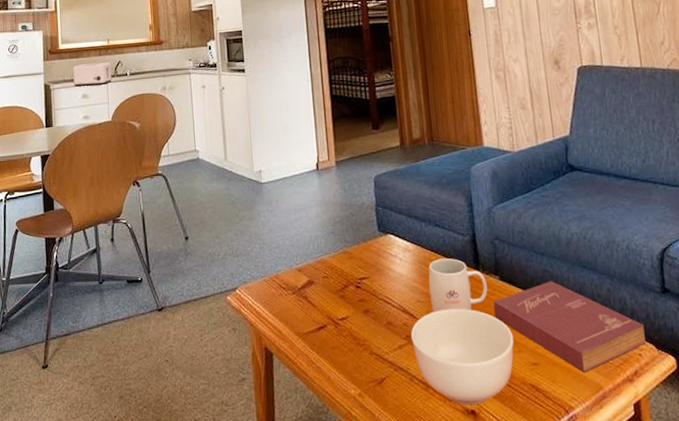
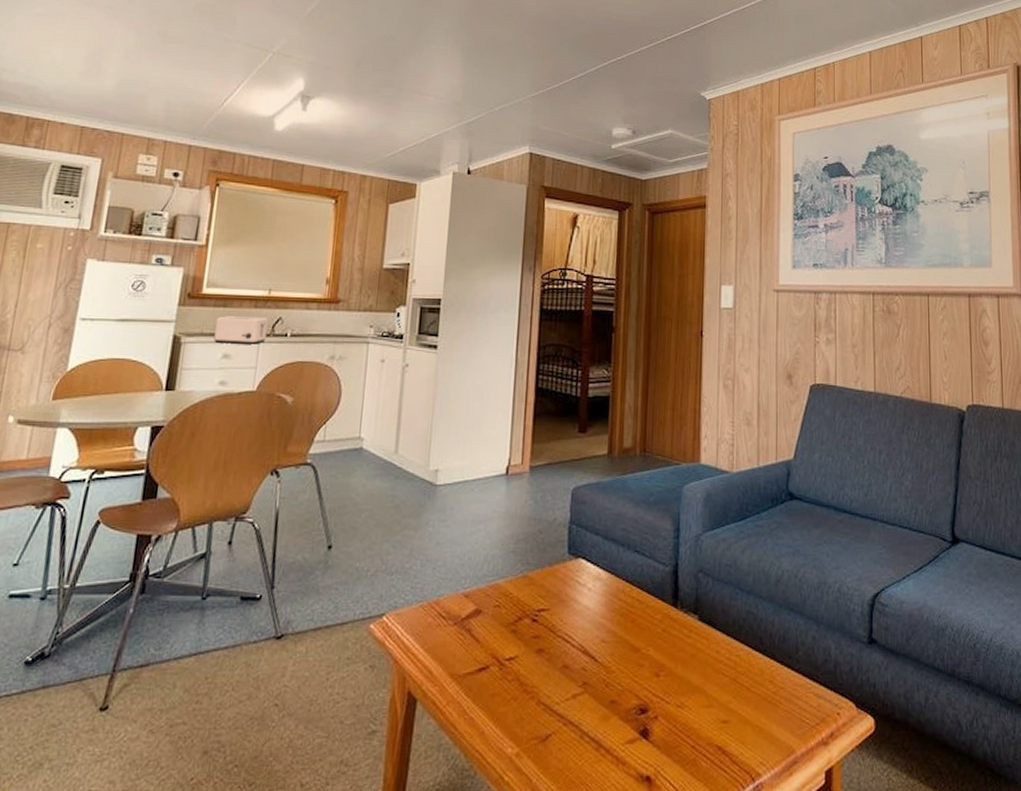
bowl: present [410,308,514,406] -> none [588,651,706,770]
mug: present [428,258,488,313] -> none [617,591,683,656]
book: present [493,281,647,372] -> none [688,624,847,733]

